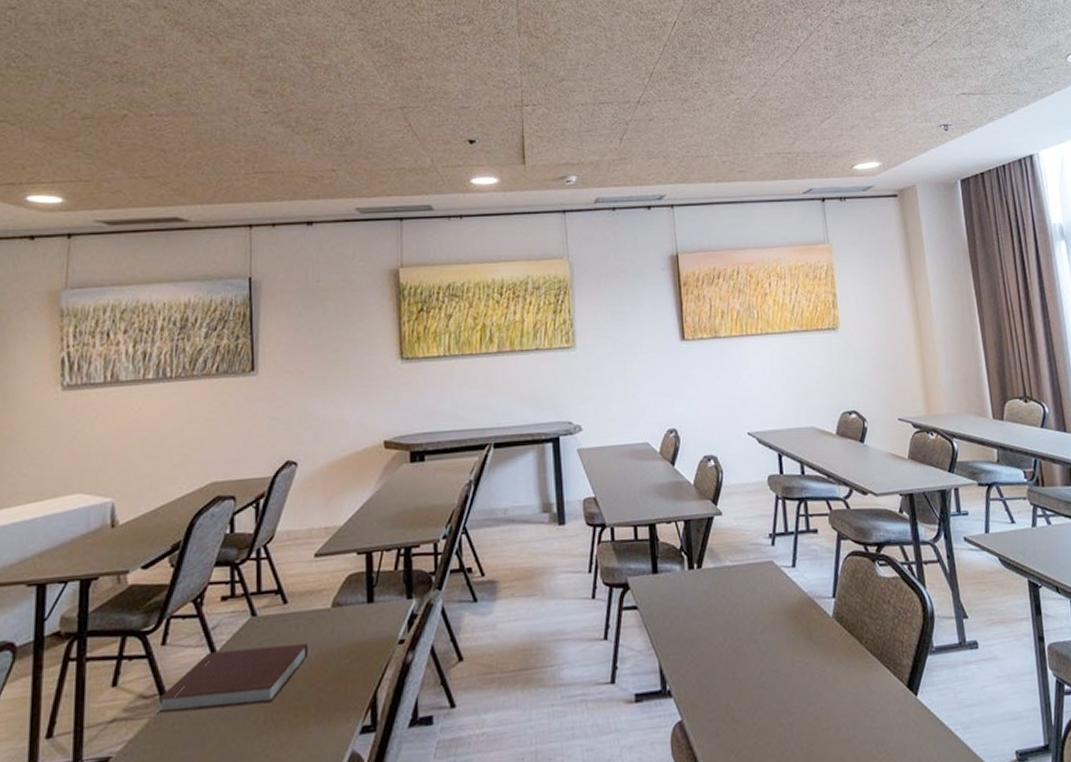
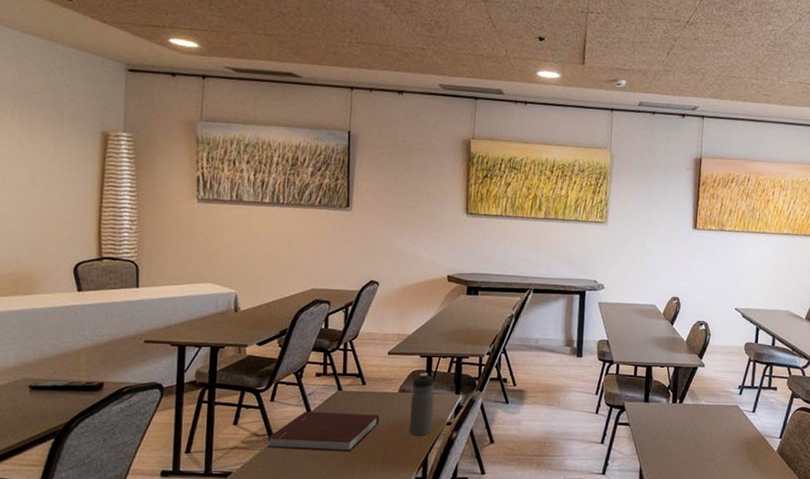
water bottle: none [348,574,380,666] -> present [409,372,435,436]

